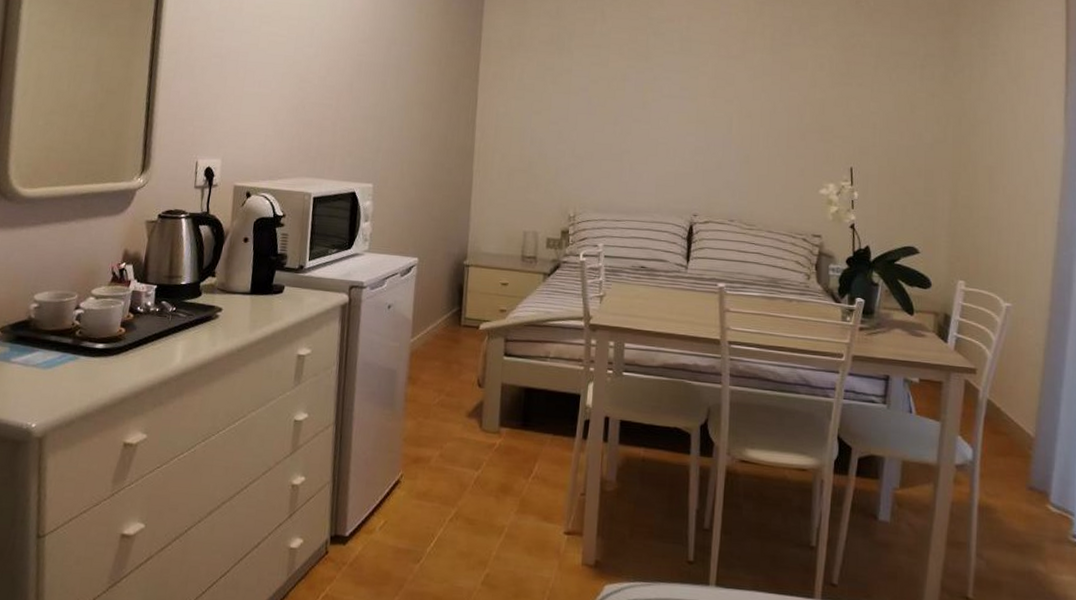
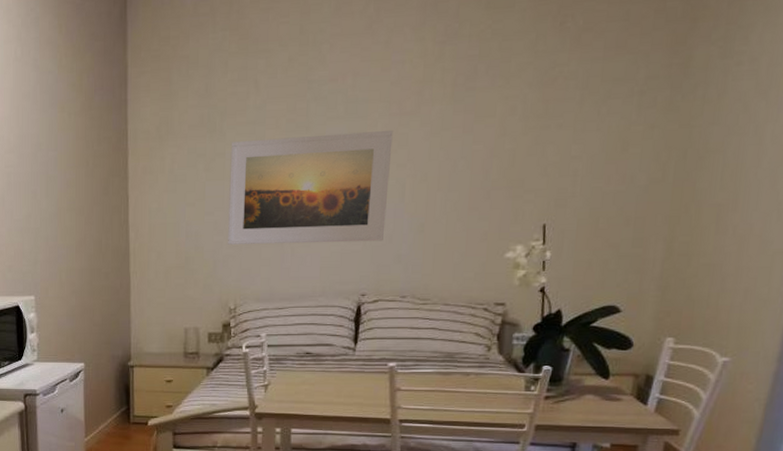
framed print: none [570,61,722,167] -> present [228,131,393,245]

